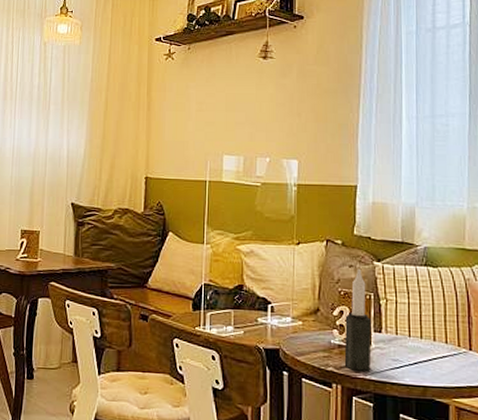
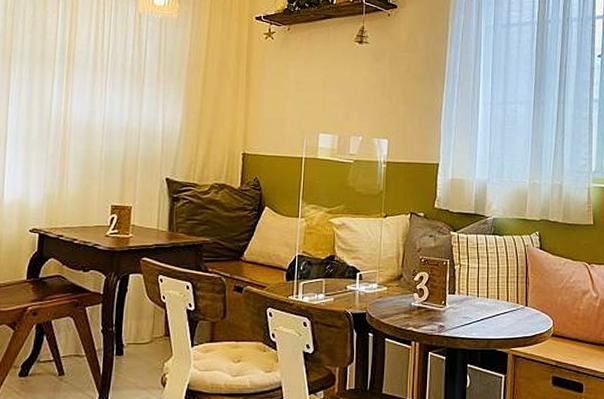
candle: present [344,268,372,371] -> none [422,238,447,329]

